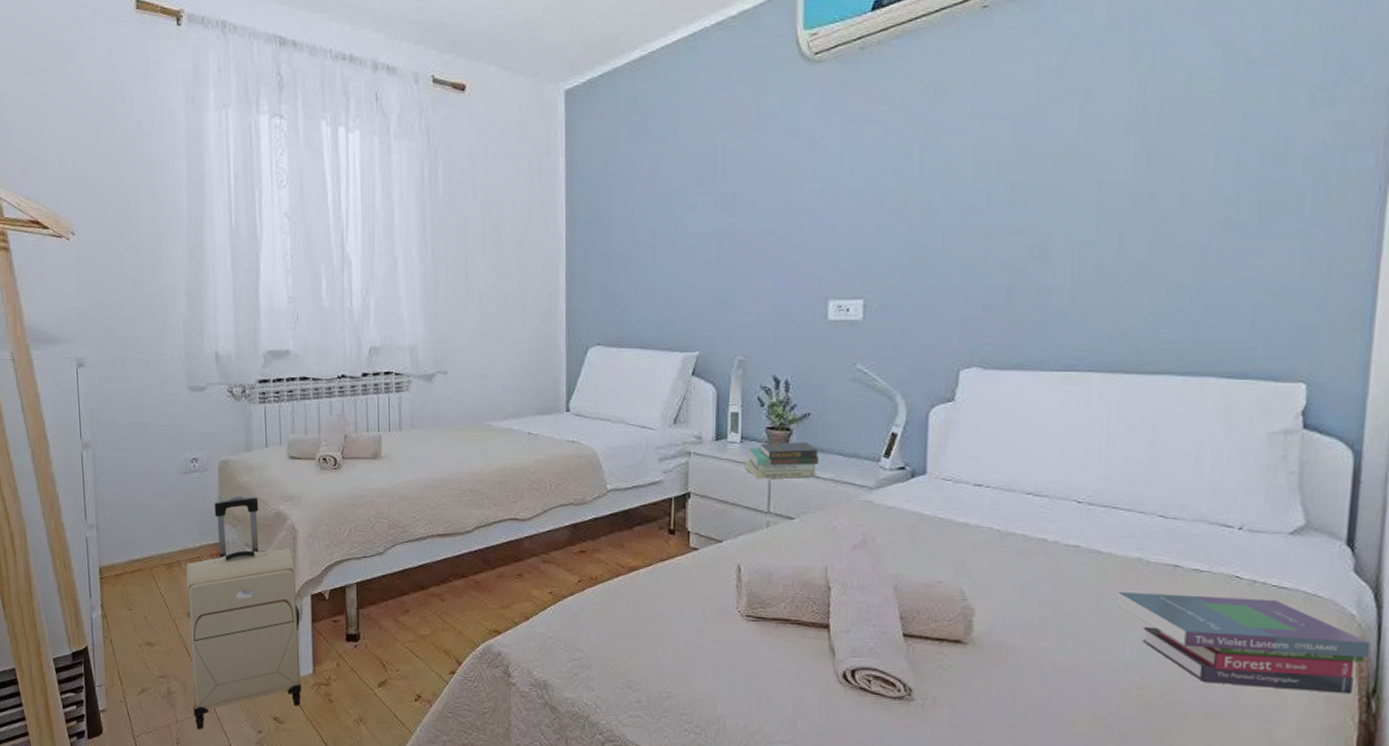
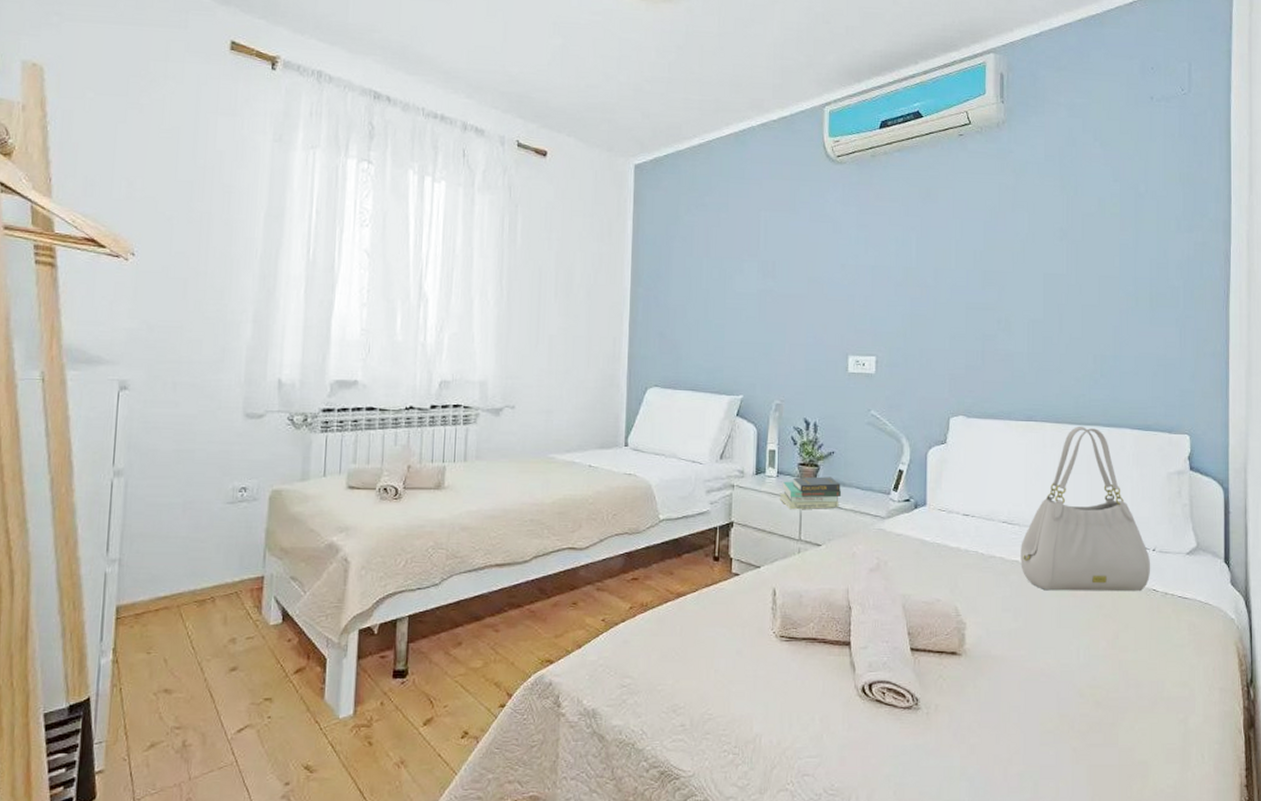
suitcase: present [186,496,302,729] -> none [210,527,345,786]
handbag: none [1049,376,1235,579] -> present [1020,427,1151,592]
books: present [1116,592,1371,694] -> none [1071,605,1246,685]

